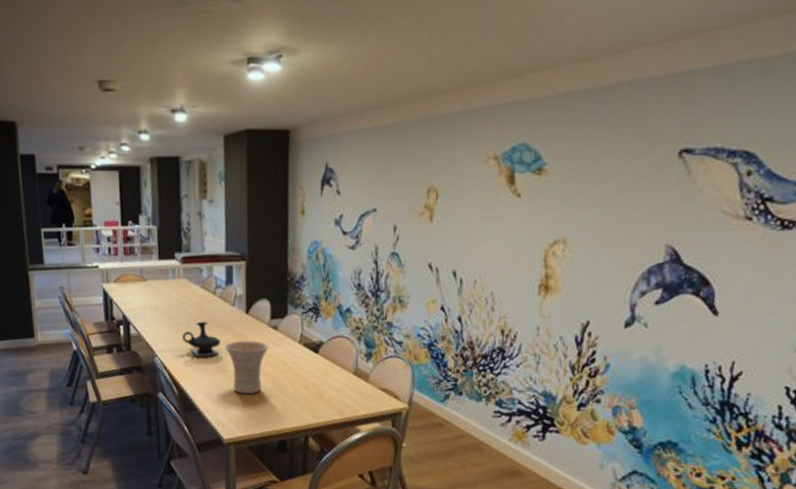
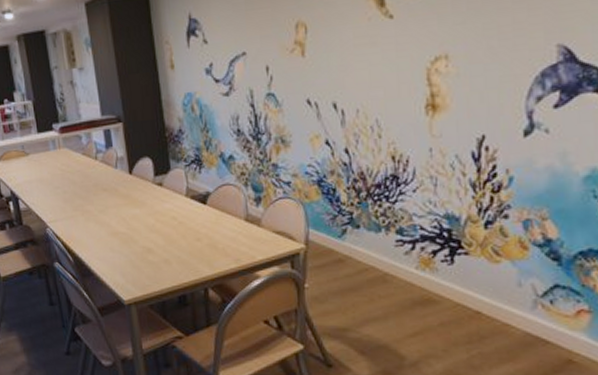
teapot: present [183,321,220,358] -> none [70,187,108,224]
vase: present [224,340,269,395] -> none [112,199,156,254]

